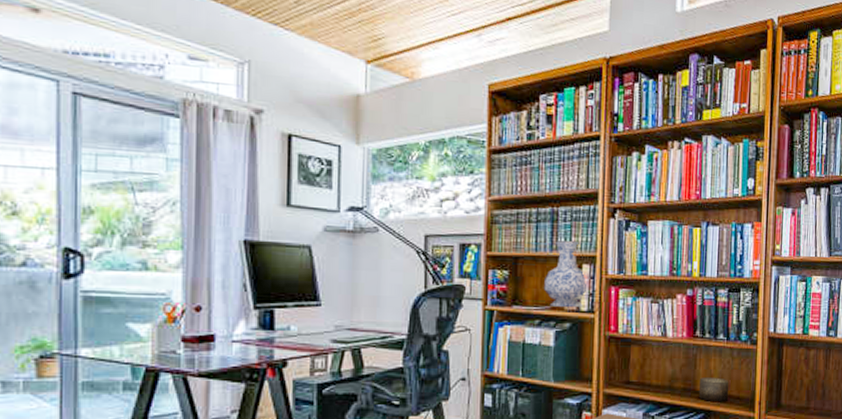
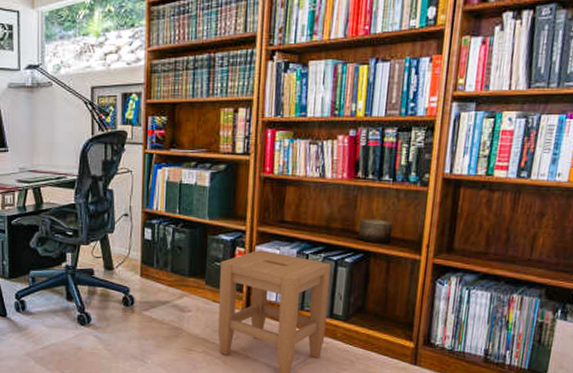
vase: present [543,240,589,307] -> none [199,85,244,149]

